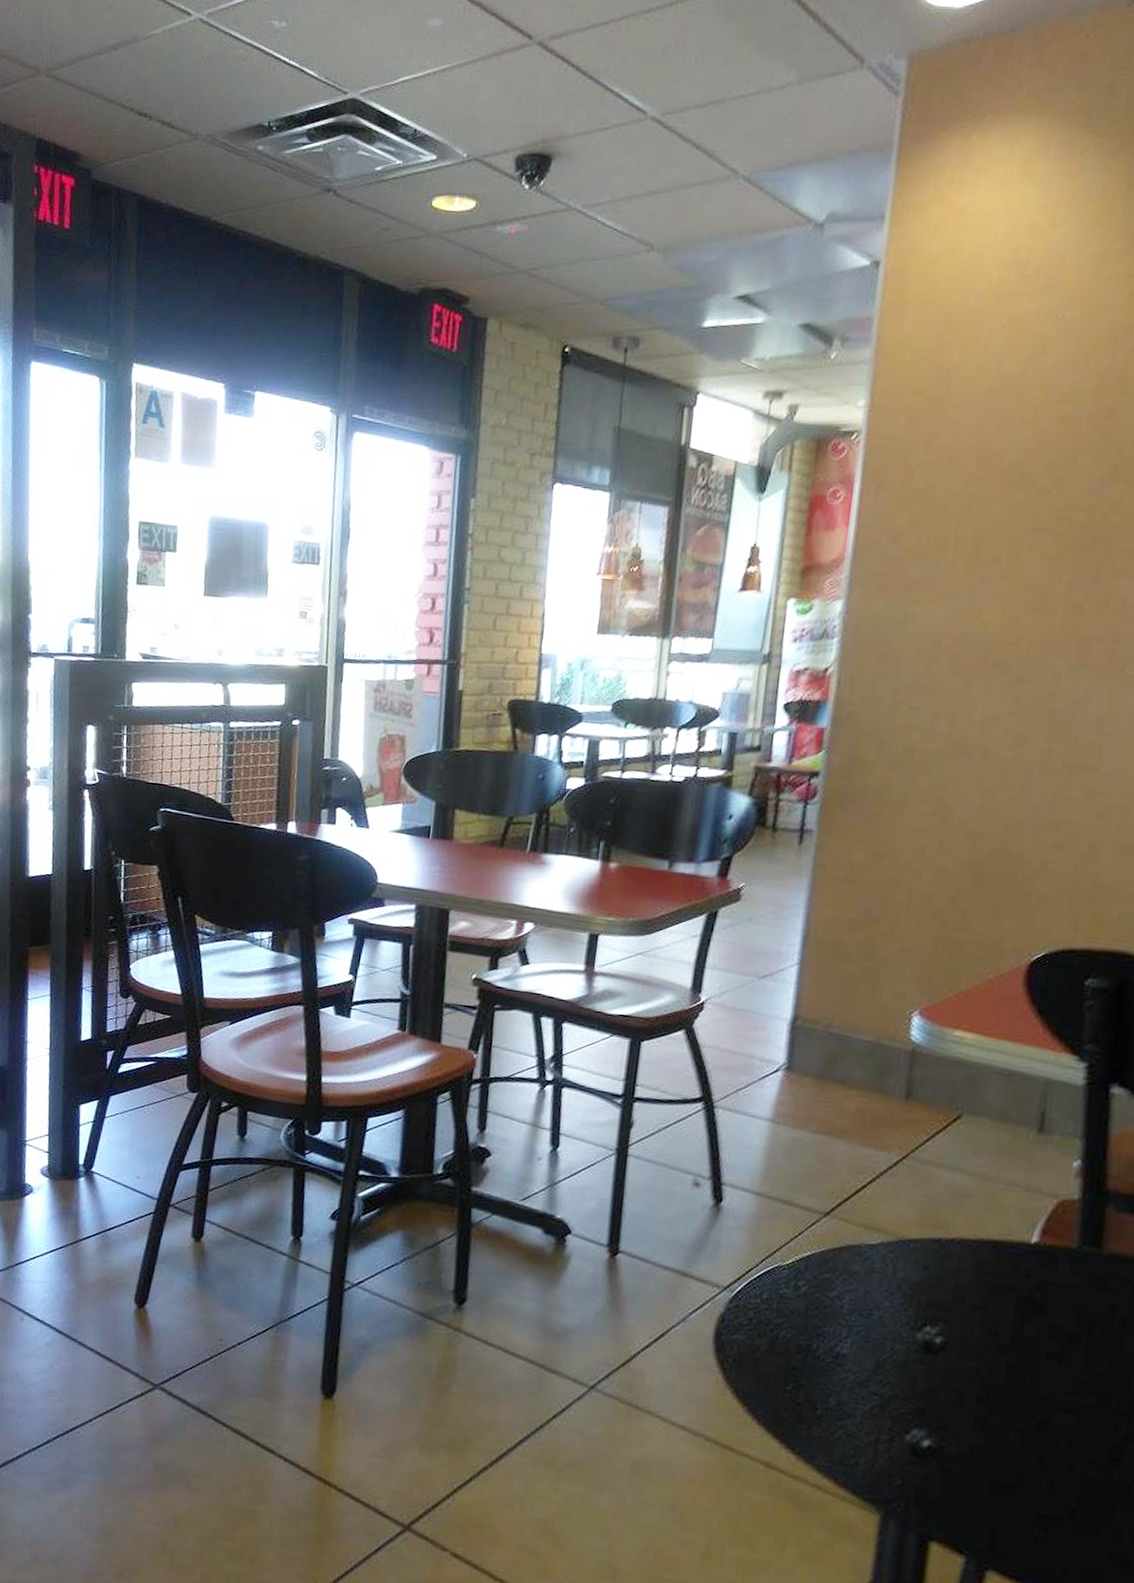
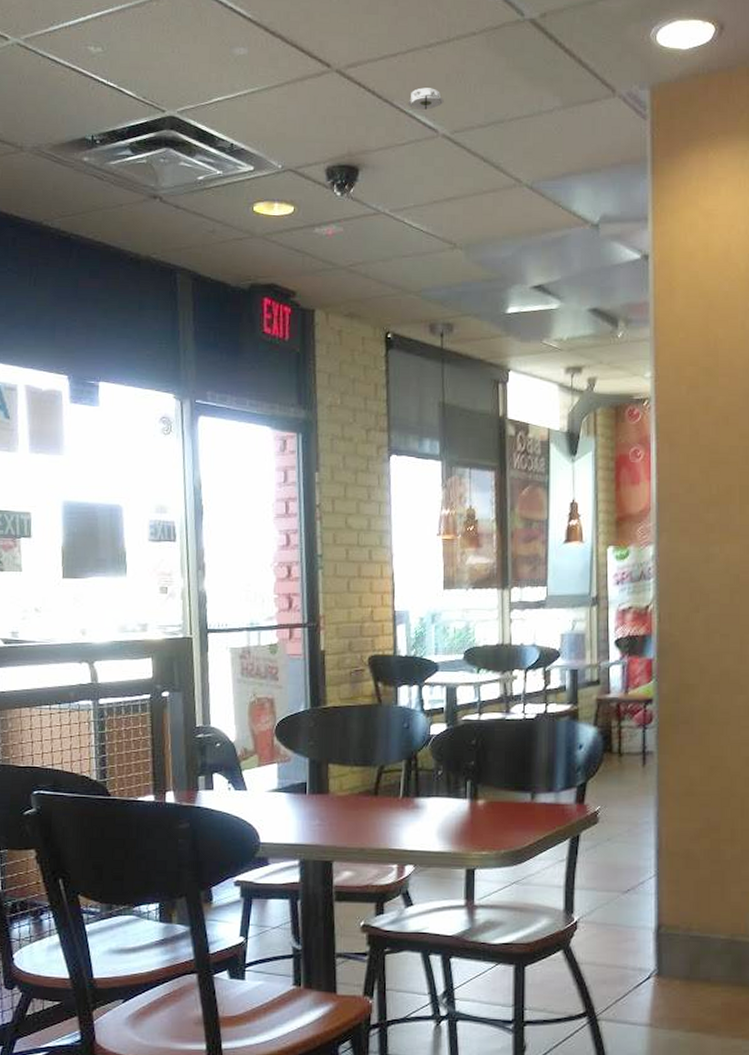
smoke detector: none [614,61,658,89] -> present [407,87,444,110]

